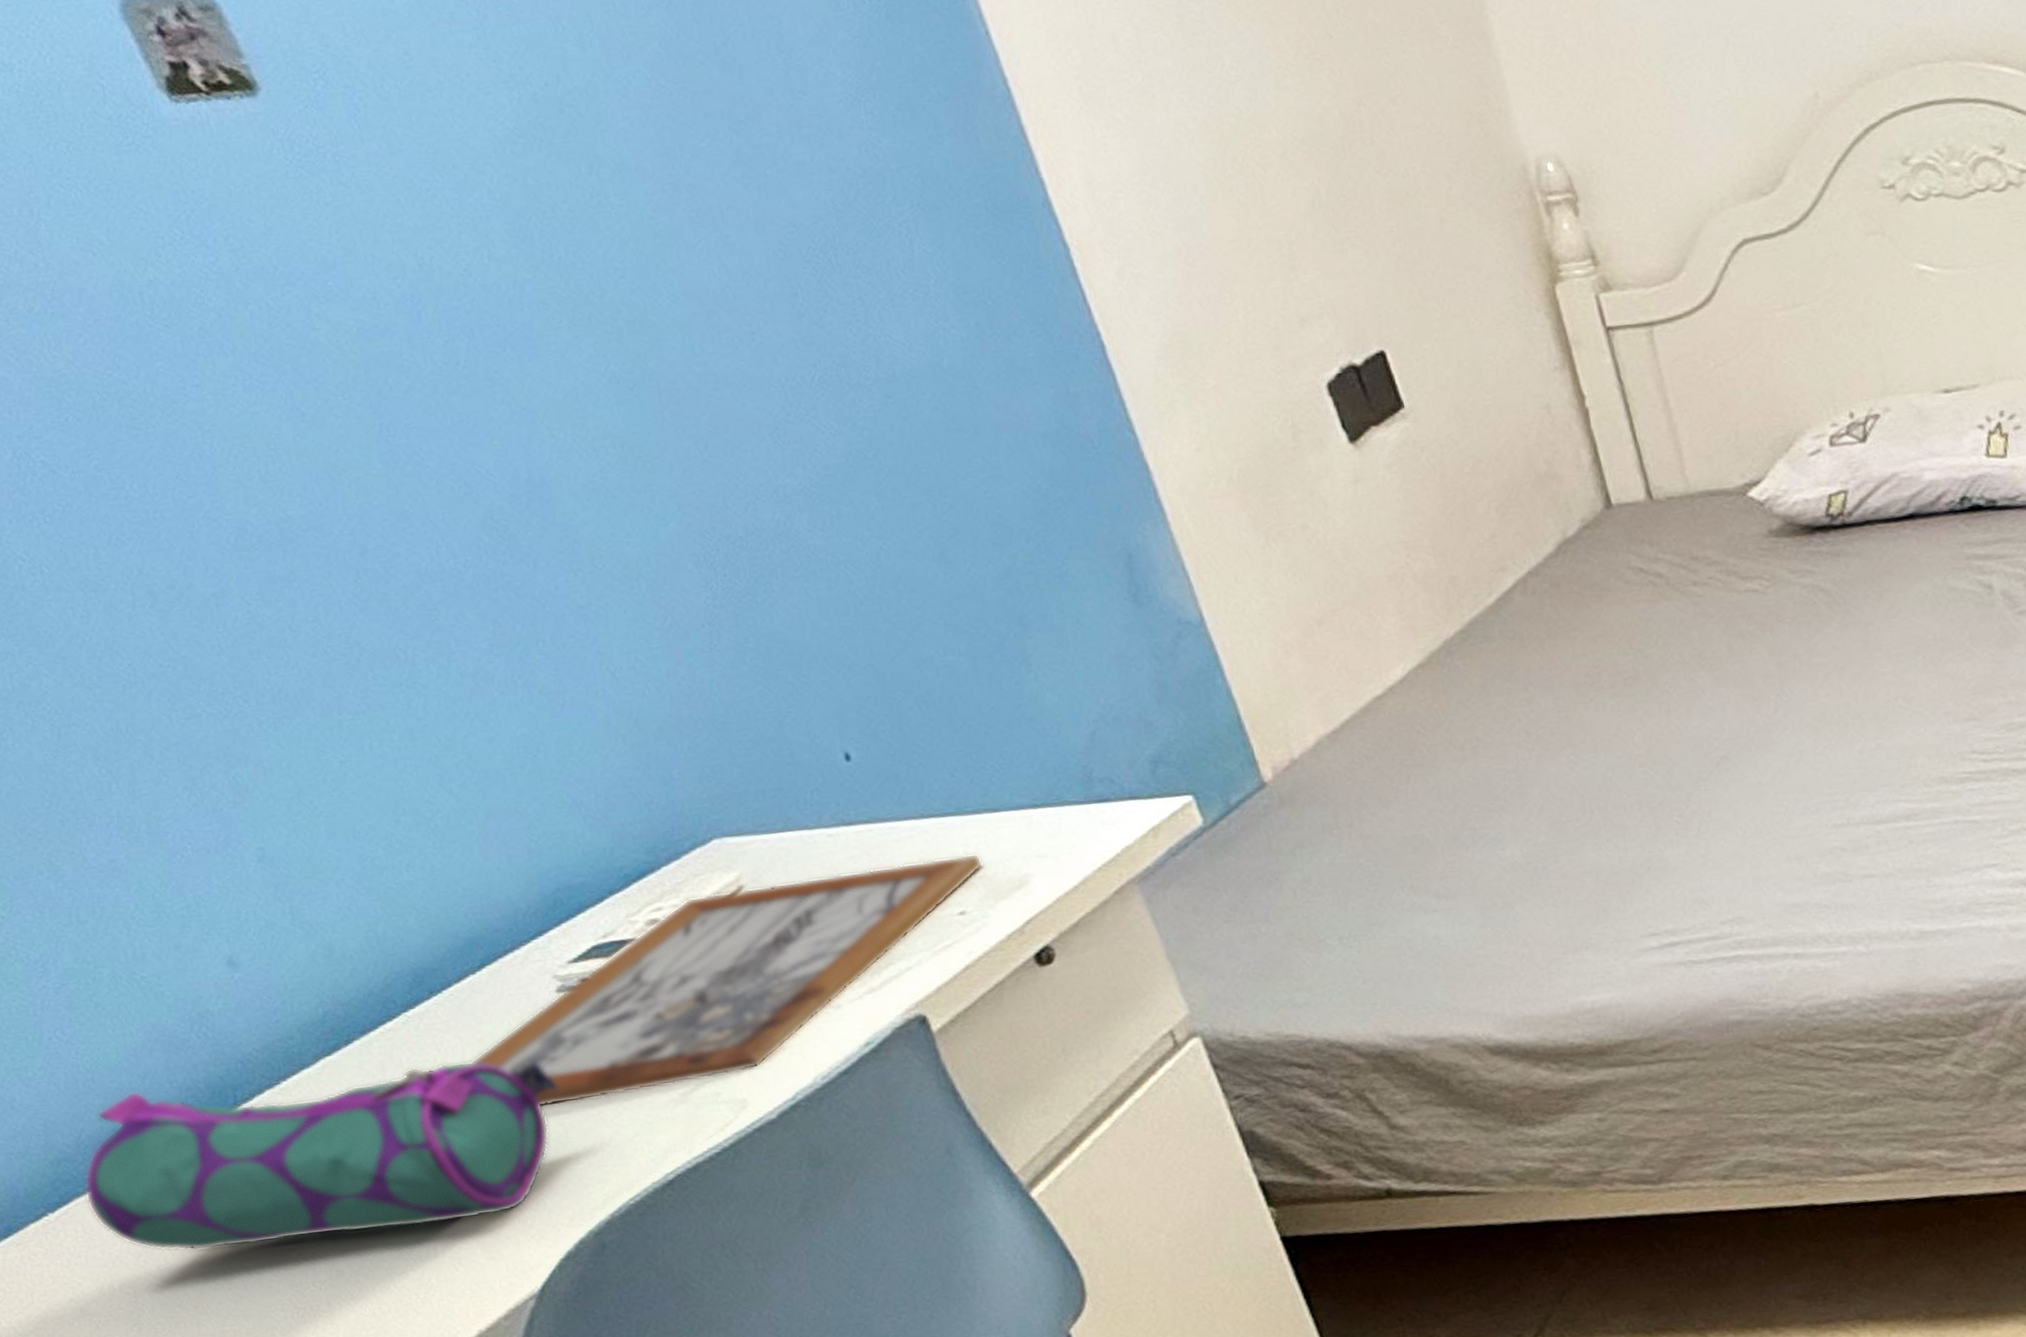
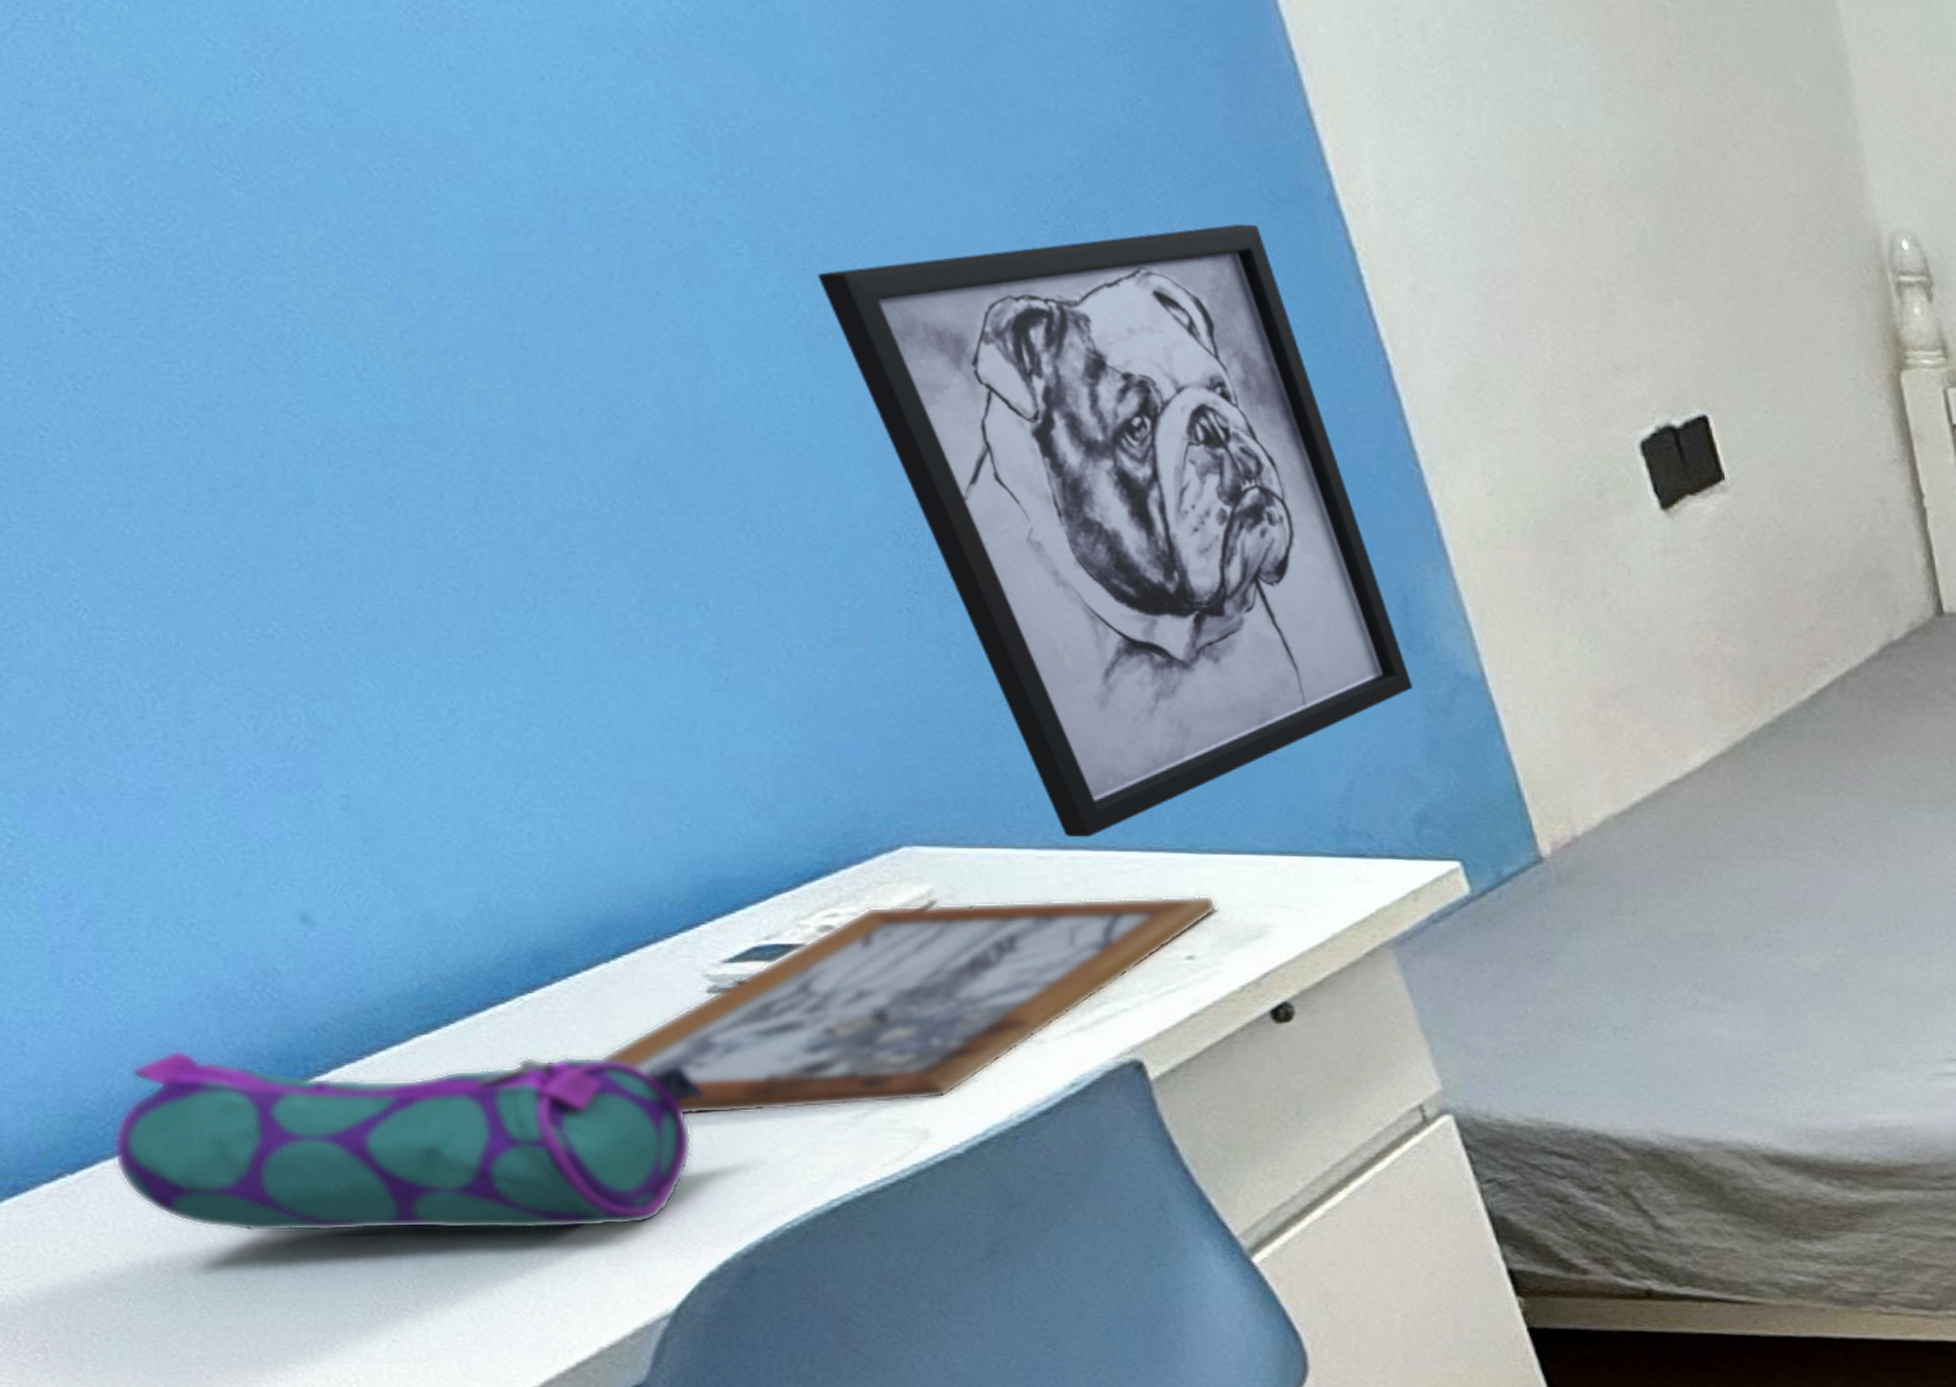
wall art: none [622,236,1141,814] -> present [817,223,1413,838]

